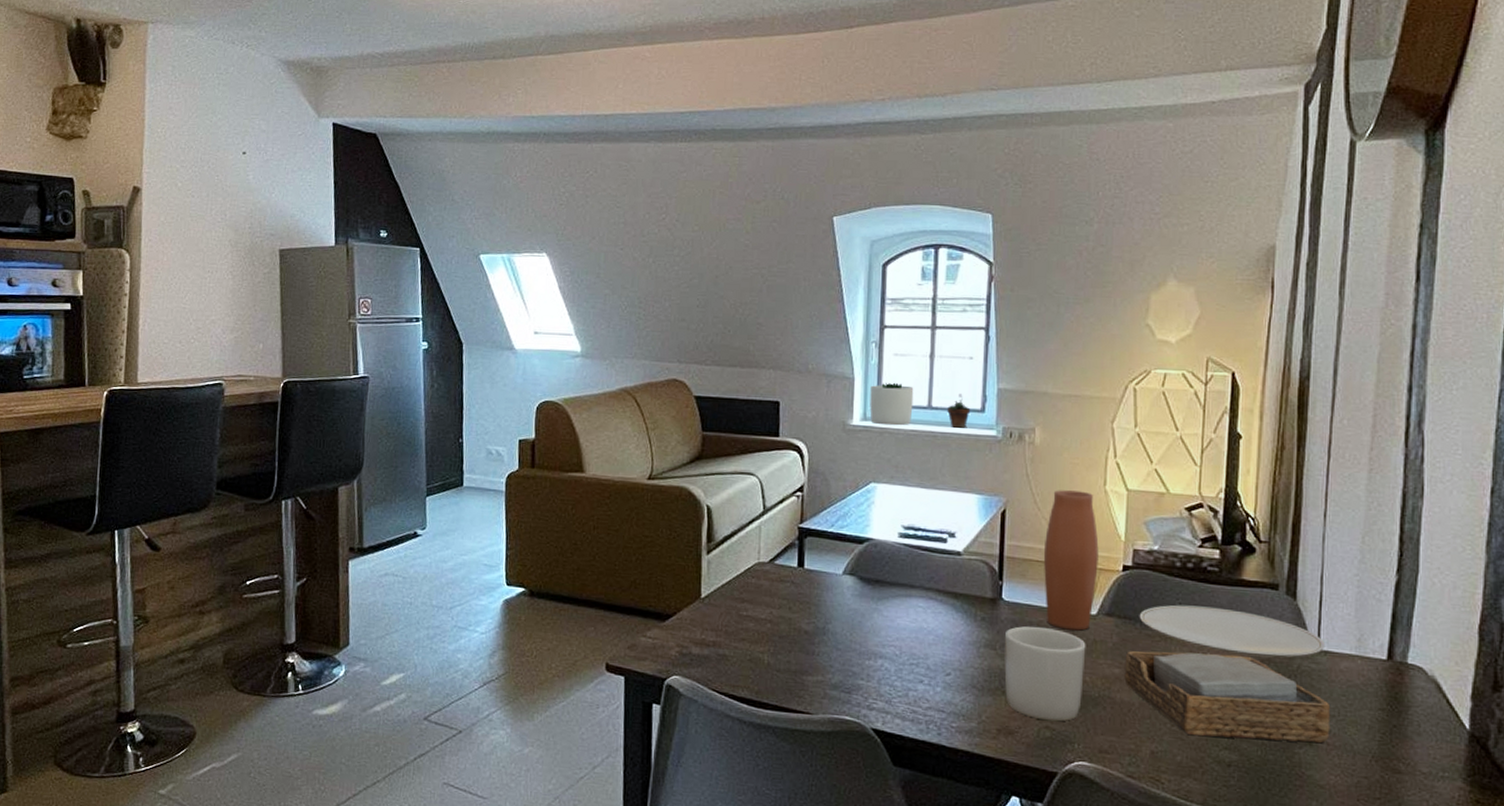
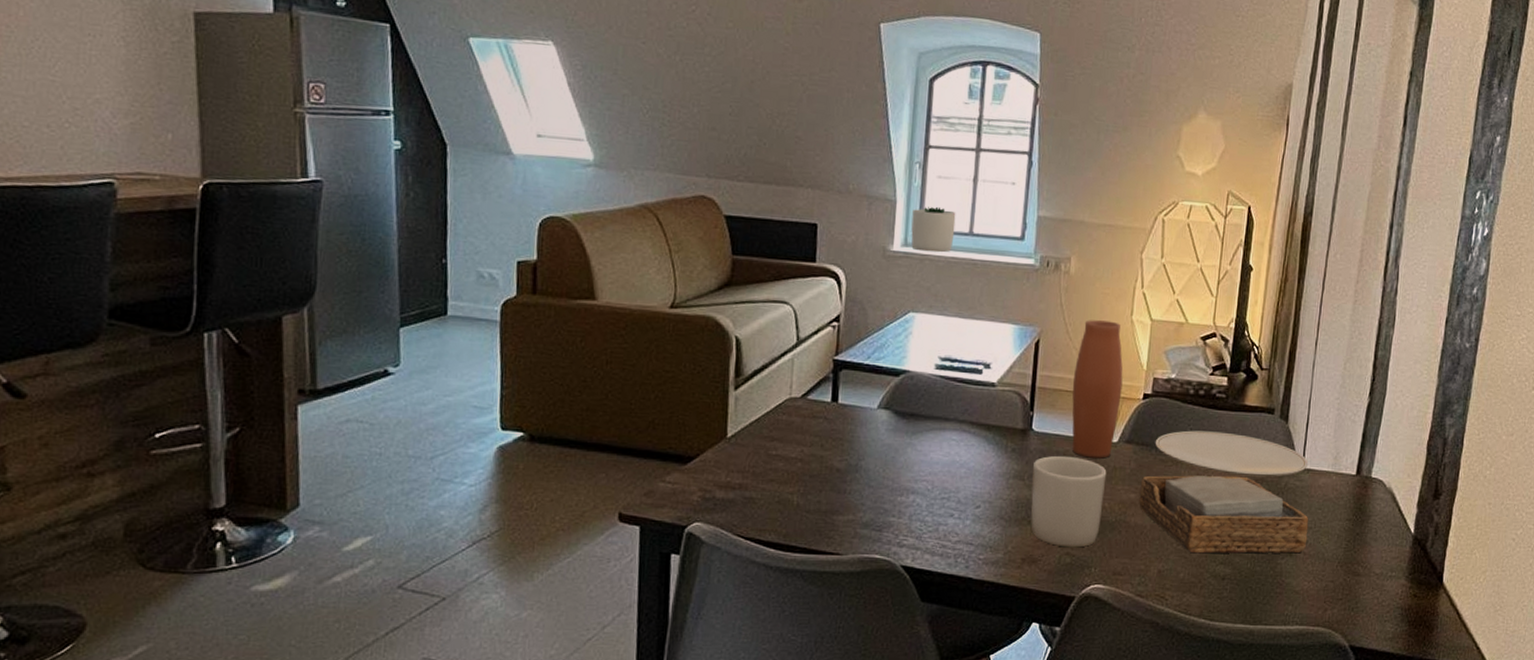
succulent plant: present [947,393,971,428] -> none [988,220,1011,256]

